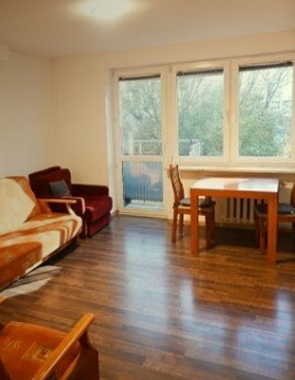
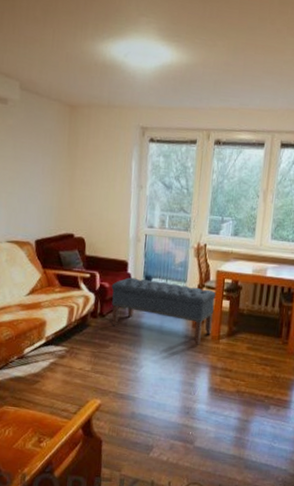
bench: none [95,201,192,258] -> present [111,277,216,344]

